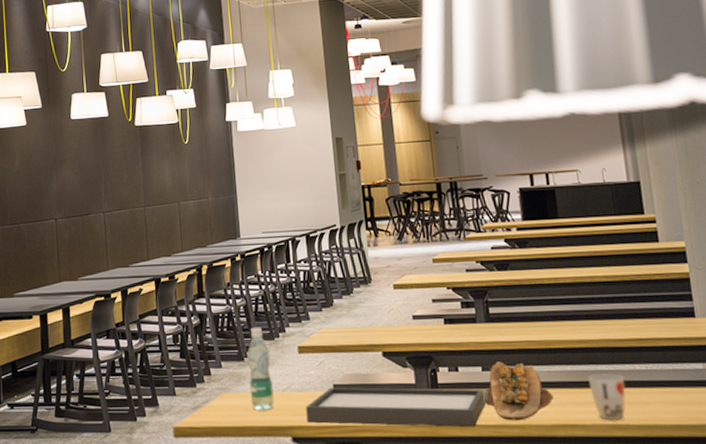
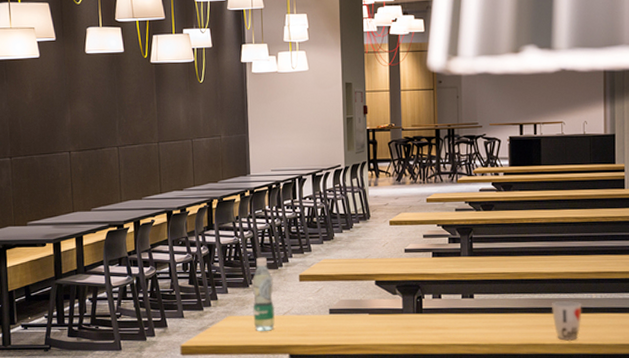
tray: present [306,387,486,427] -> none [303,311,462,346]
sandwich: present [484,362,554,421] -> none [462,290,521,341]

